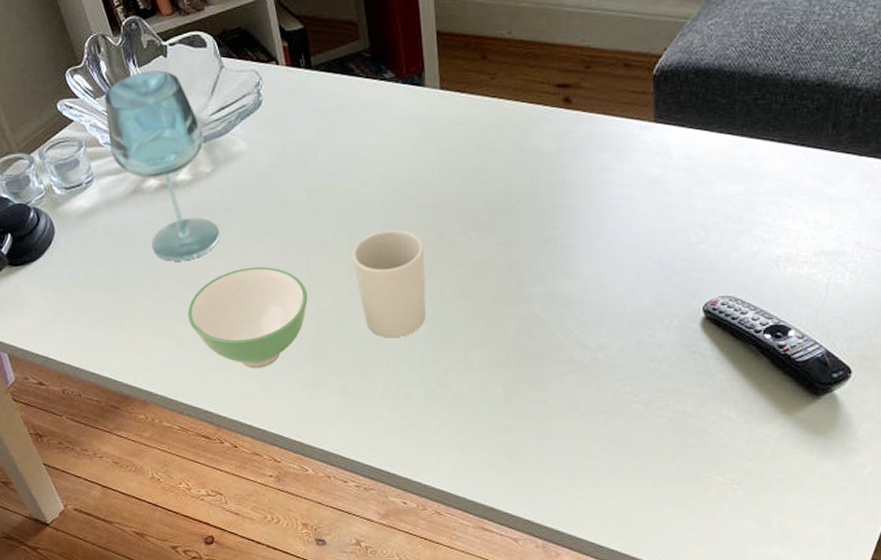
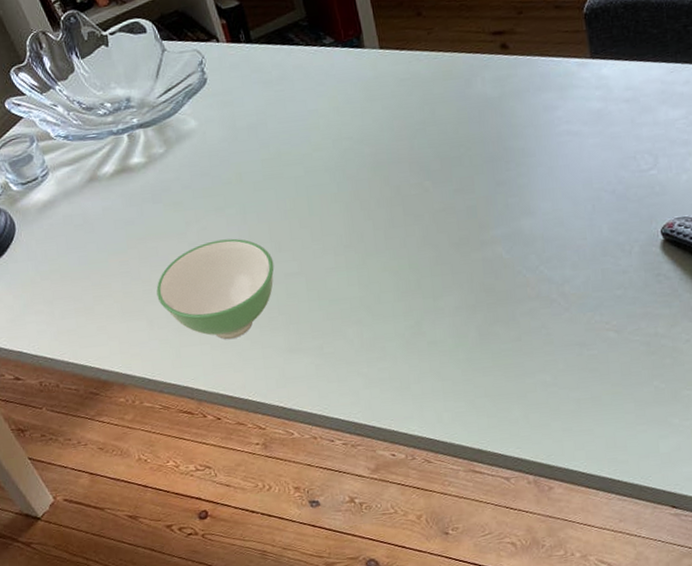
wine glass: present [105,70,219,261] -> none [51,59,180,244]
mug: present [352,229,426,338] -> none [312,188,392,295]

